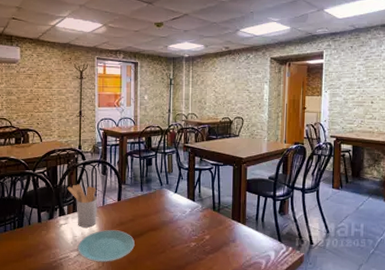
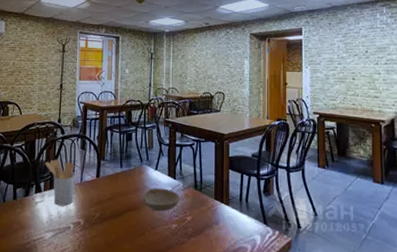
plate: present [78,230,135,262] -> none [53,209,113,245]
bowl: none [163,210,200,231] -> present [143,188,181,212]

